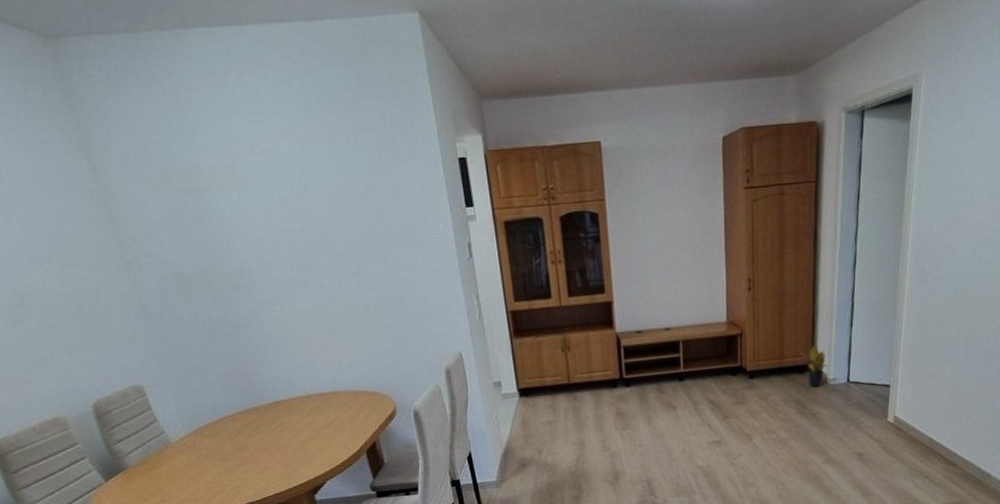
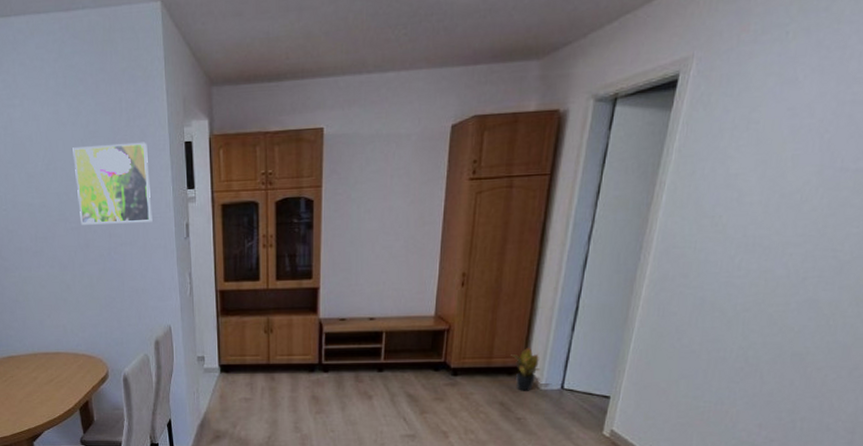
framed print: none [333,159,431,250] -> present [72,142,153,225]

